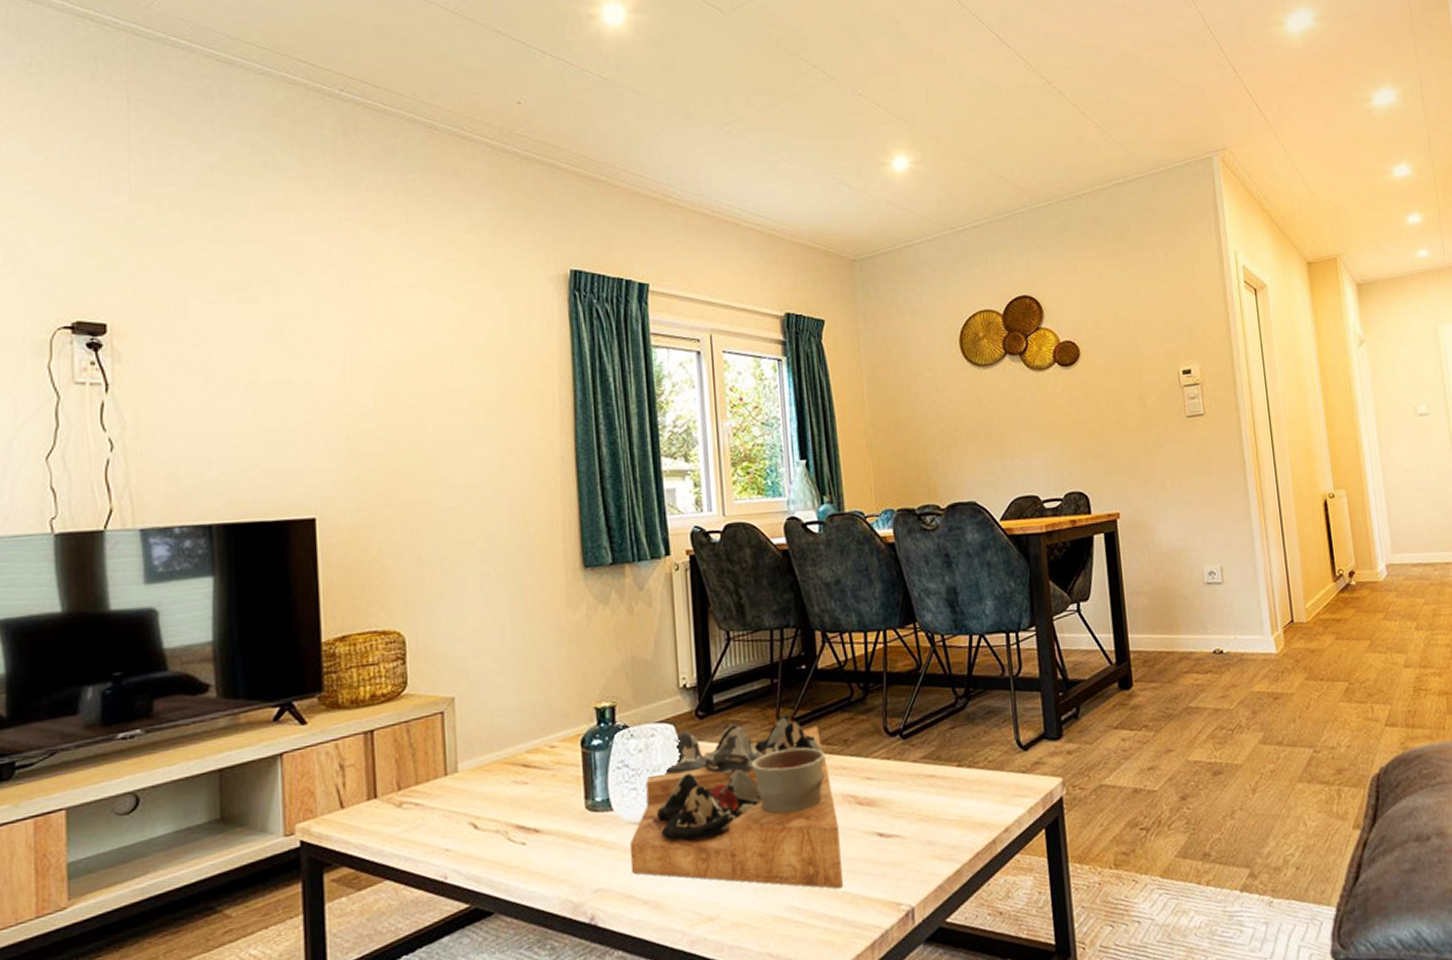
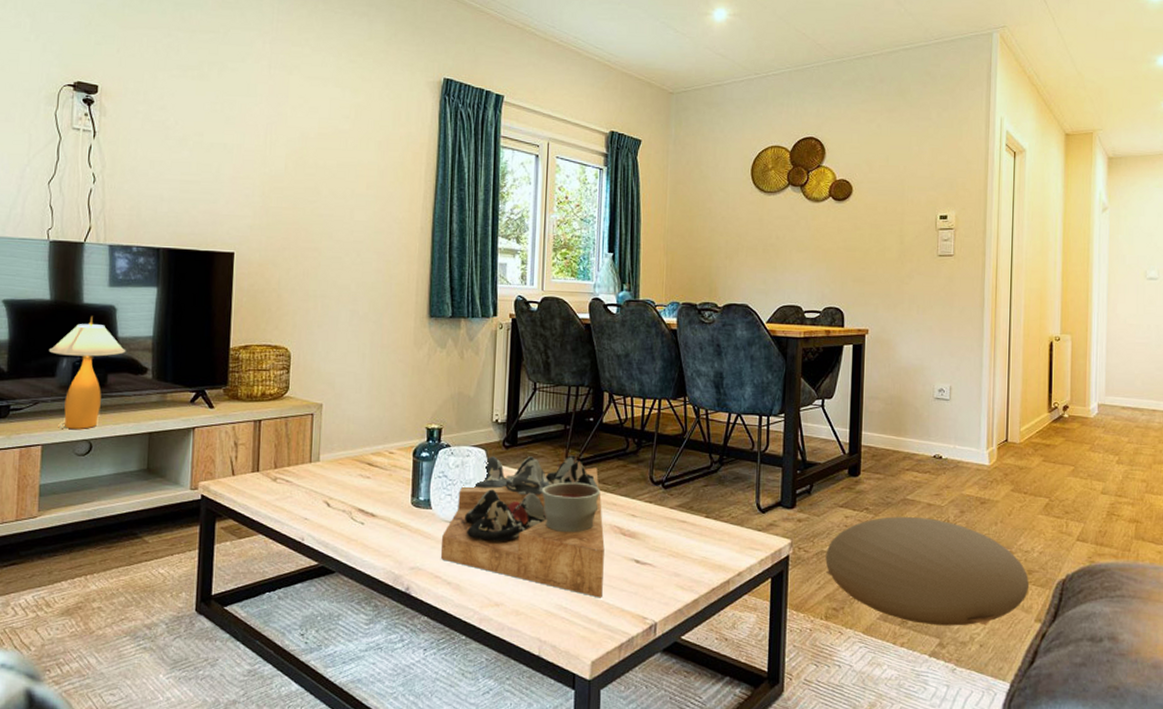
table lamp: none [65,625,177,782] -> present [48,315,126,429]
pouf: none [1105,725,1341,854] -> present [825,517,1030,626]

